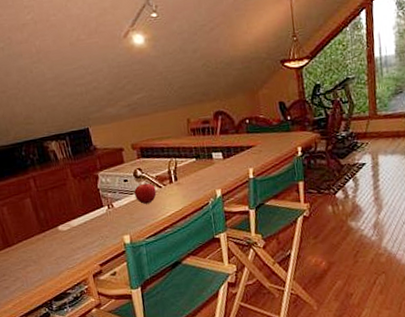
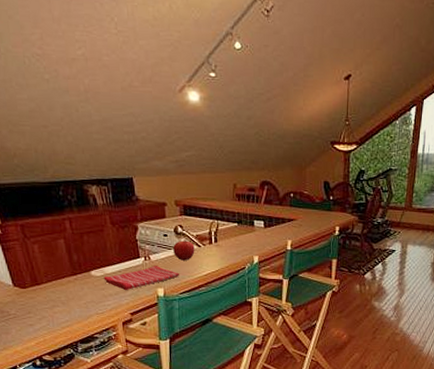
dish towel: none [70,212,144,242] -> present [103,265,179,291]

